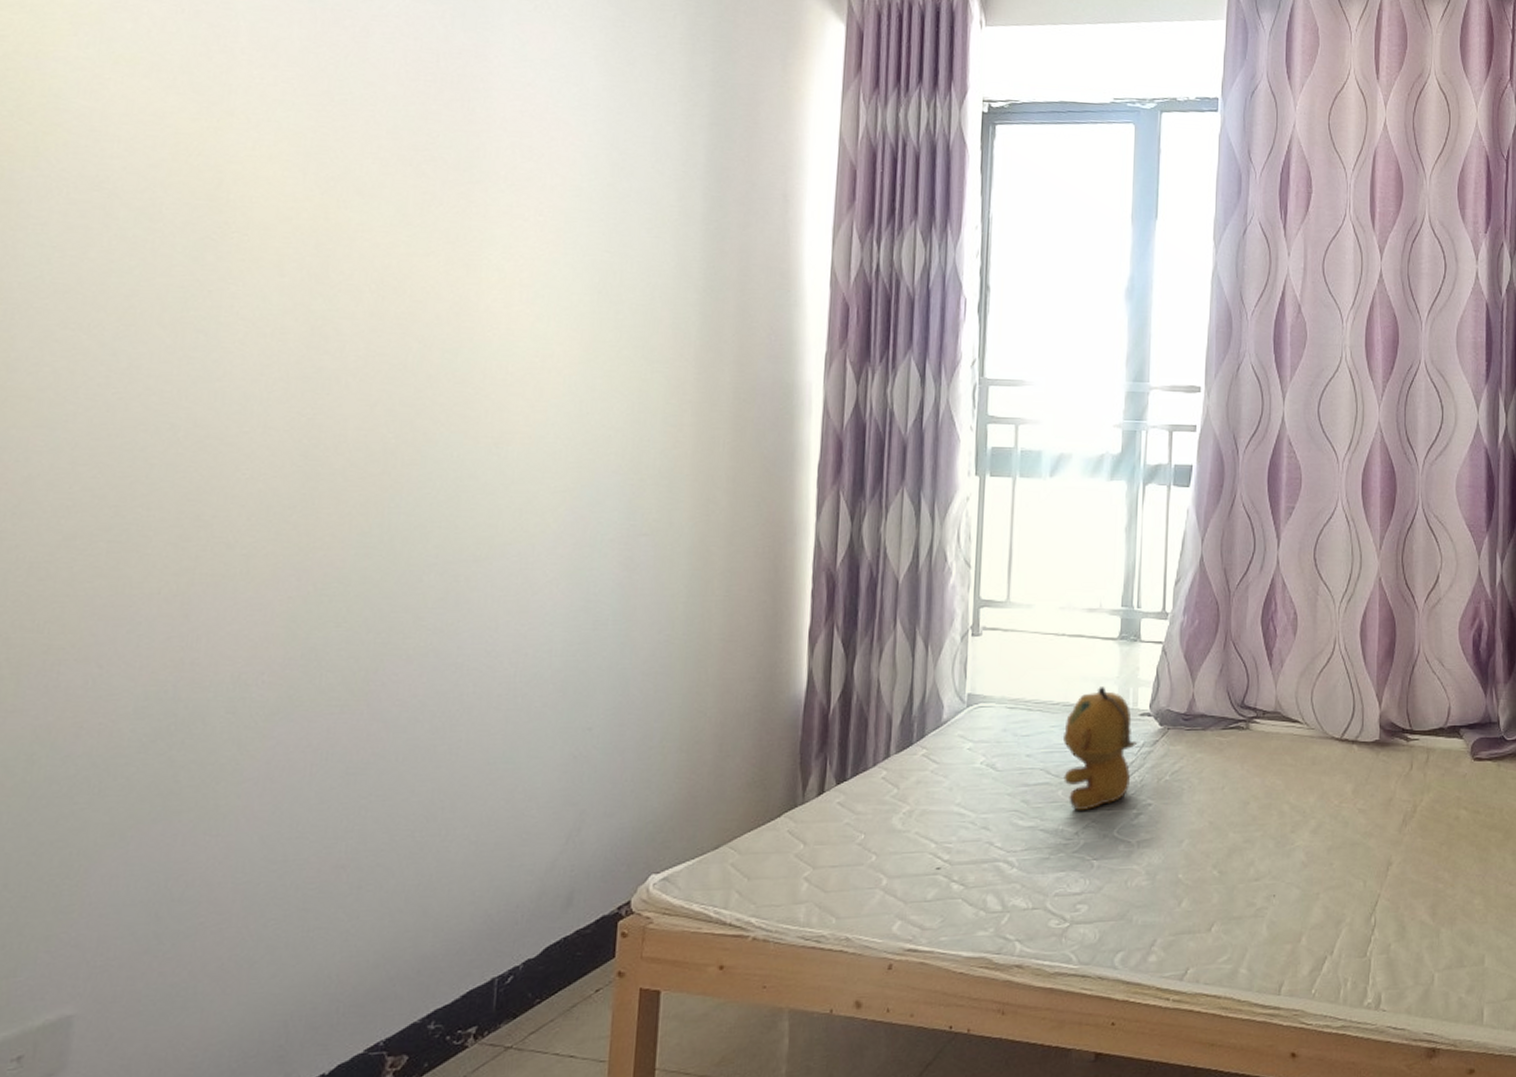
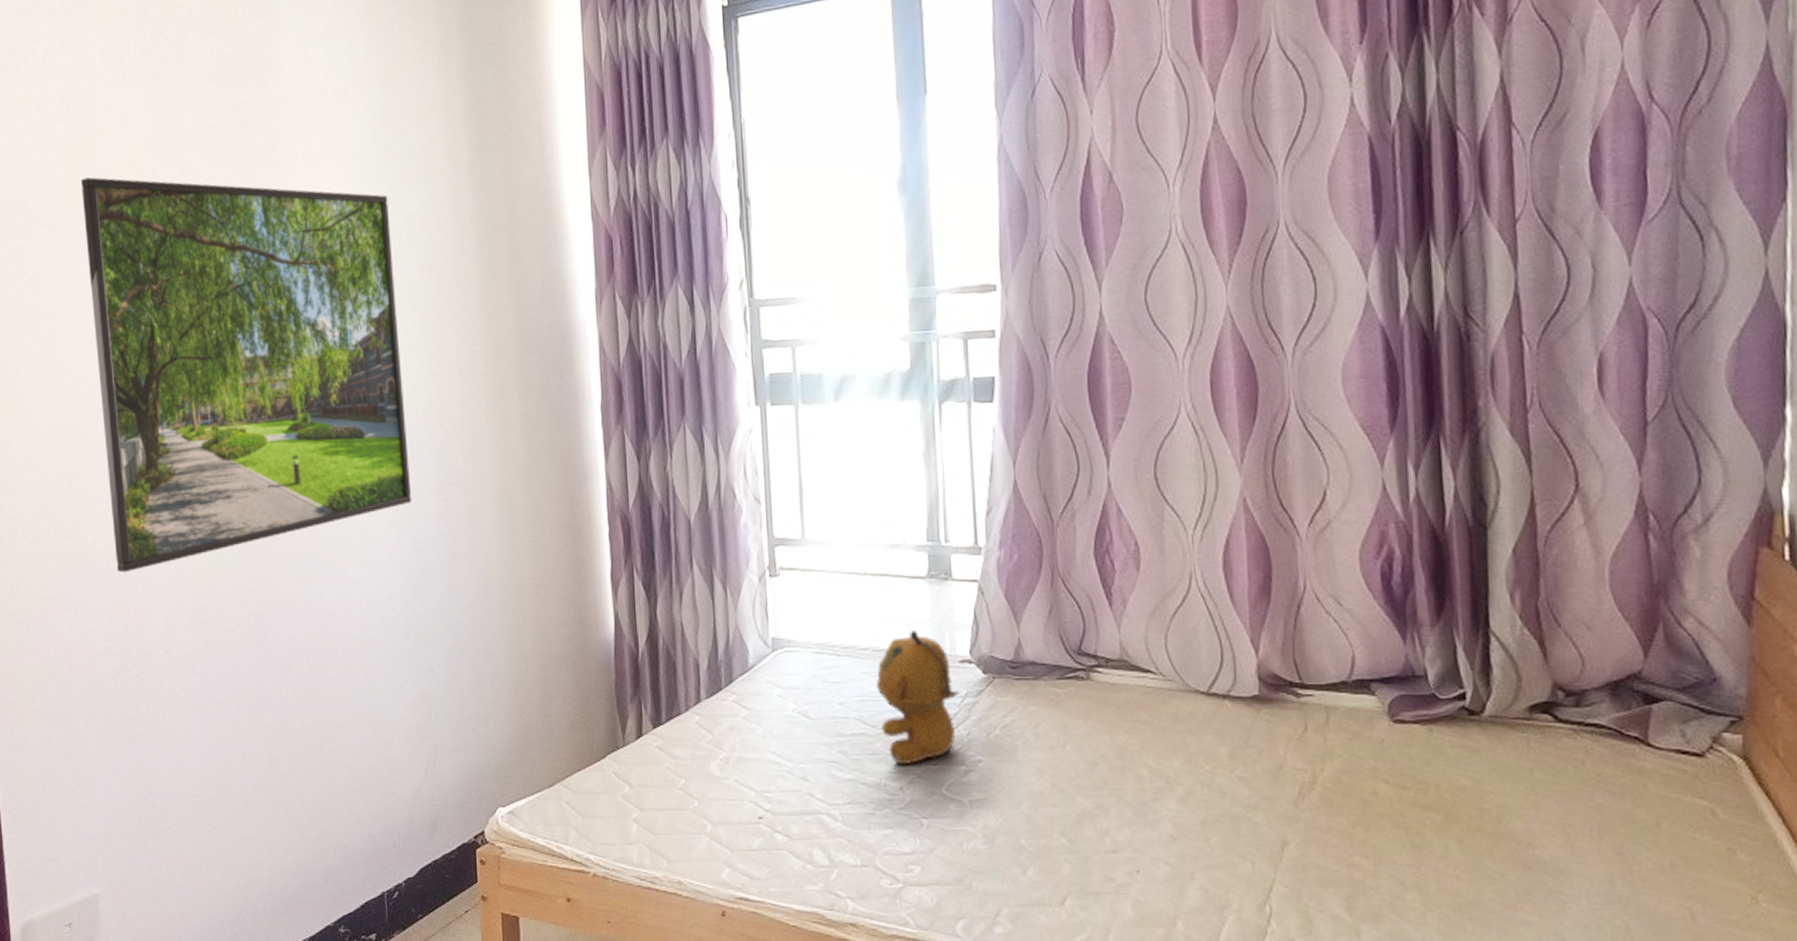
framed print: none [171,162,604,619] -> present [81,177,412,573]

